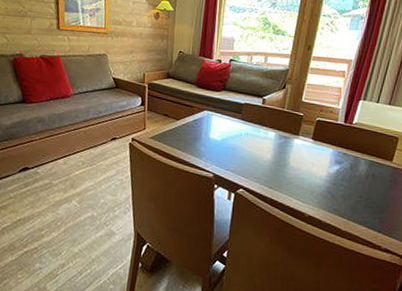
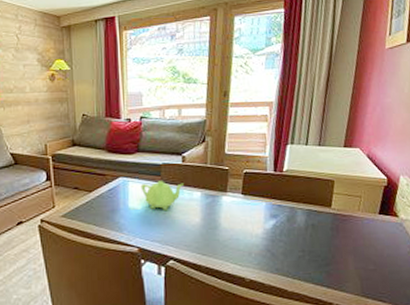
teapot: none [222,118,261,144] -> present [140,181,183,210]

